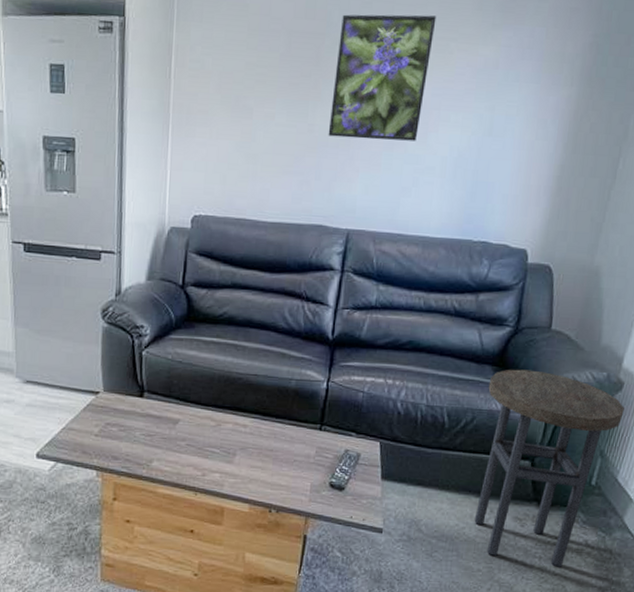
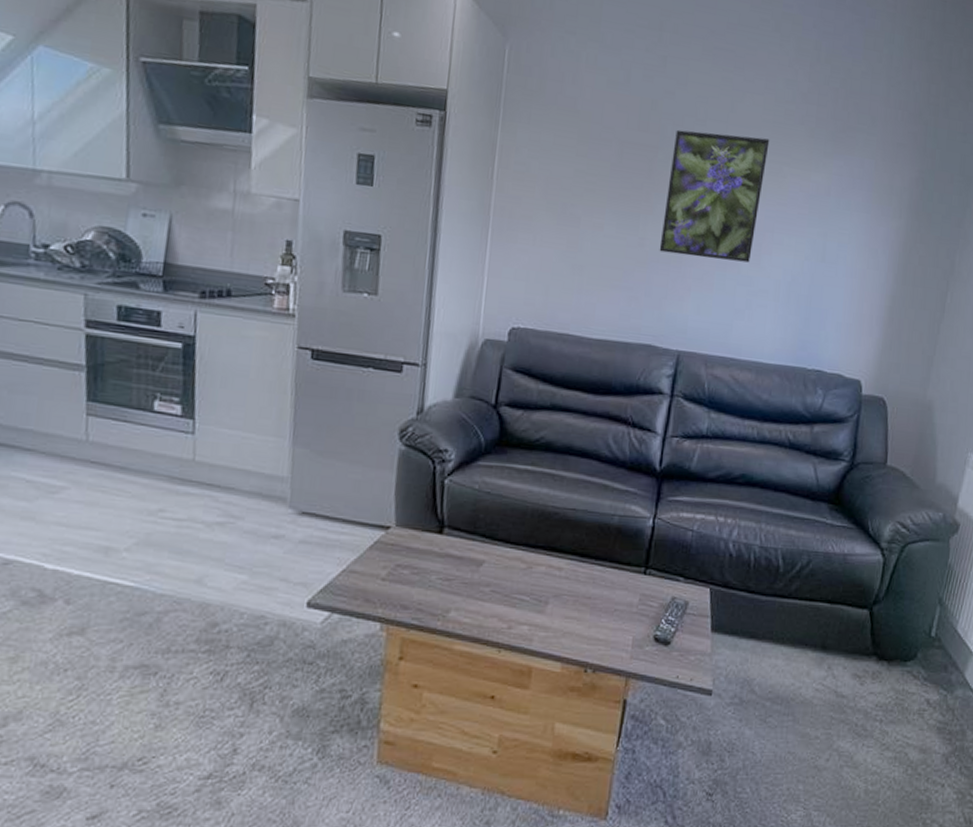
side table: present [474,369,624,567] -> none [811,507,961,732]

